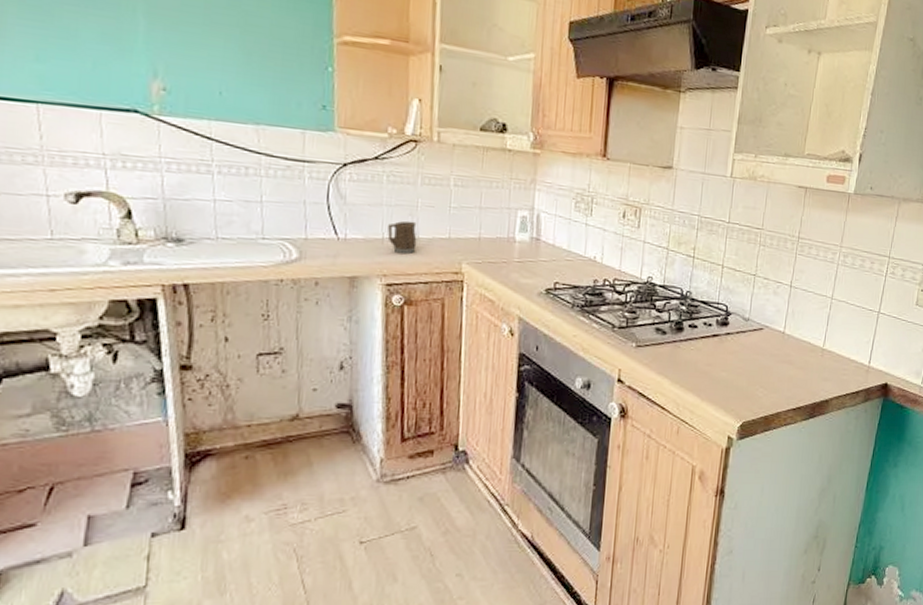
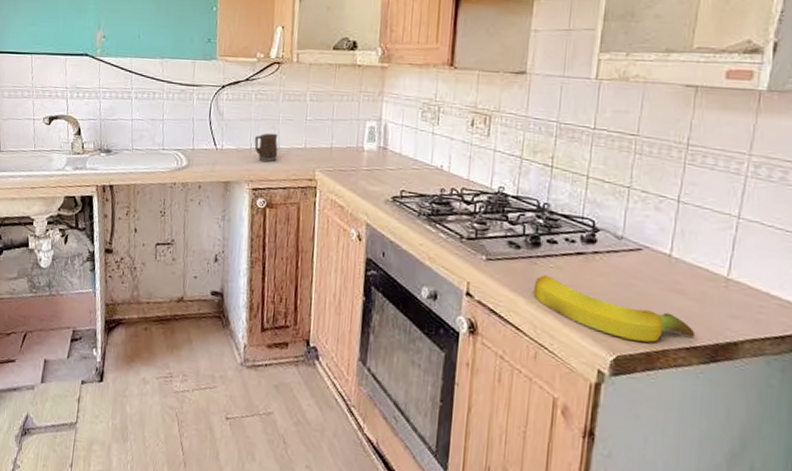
fruit: none [676,357,800,407] -> present [533,274,696,343]

